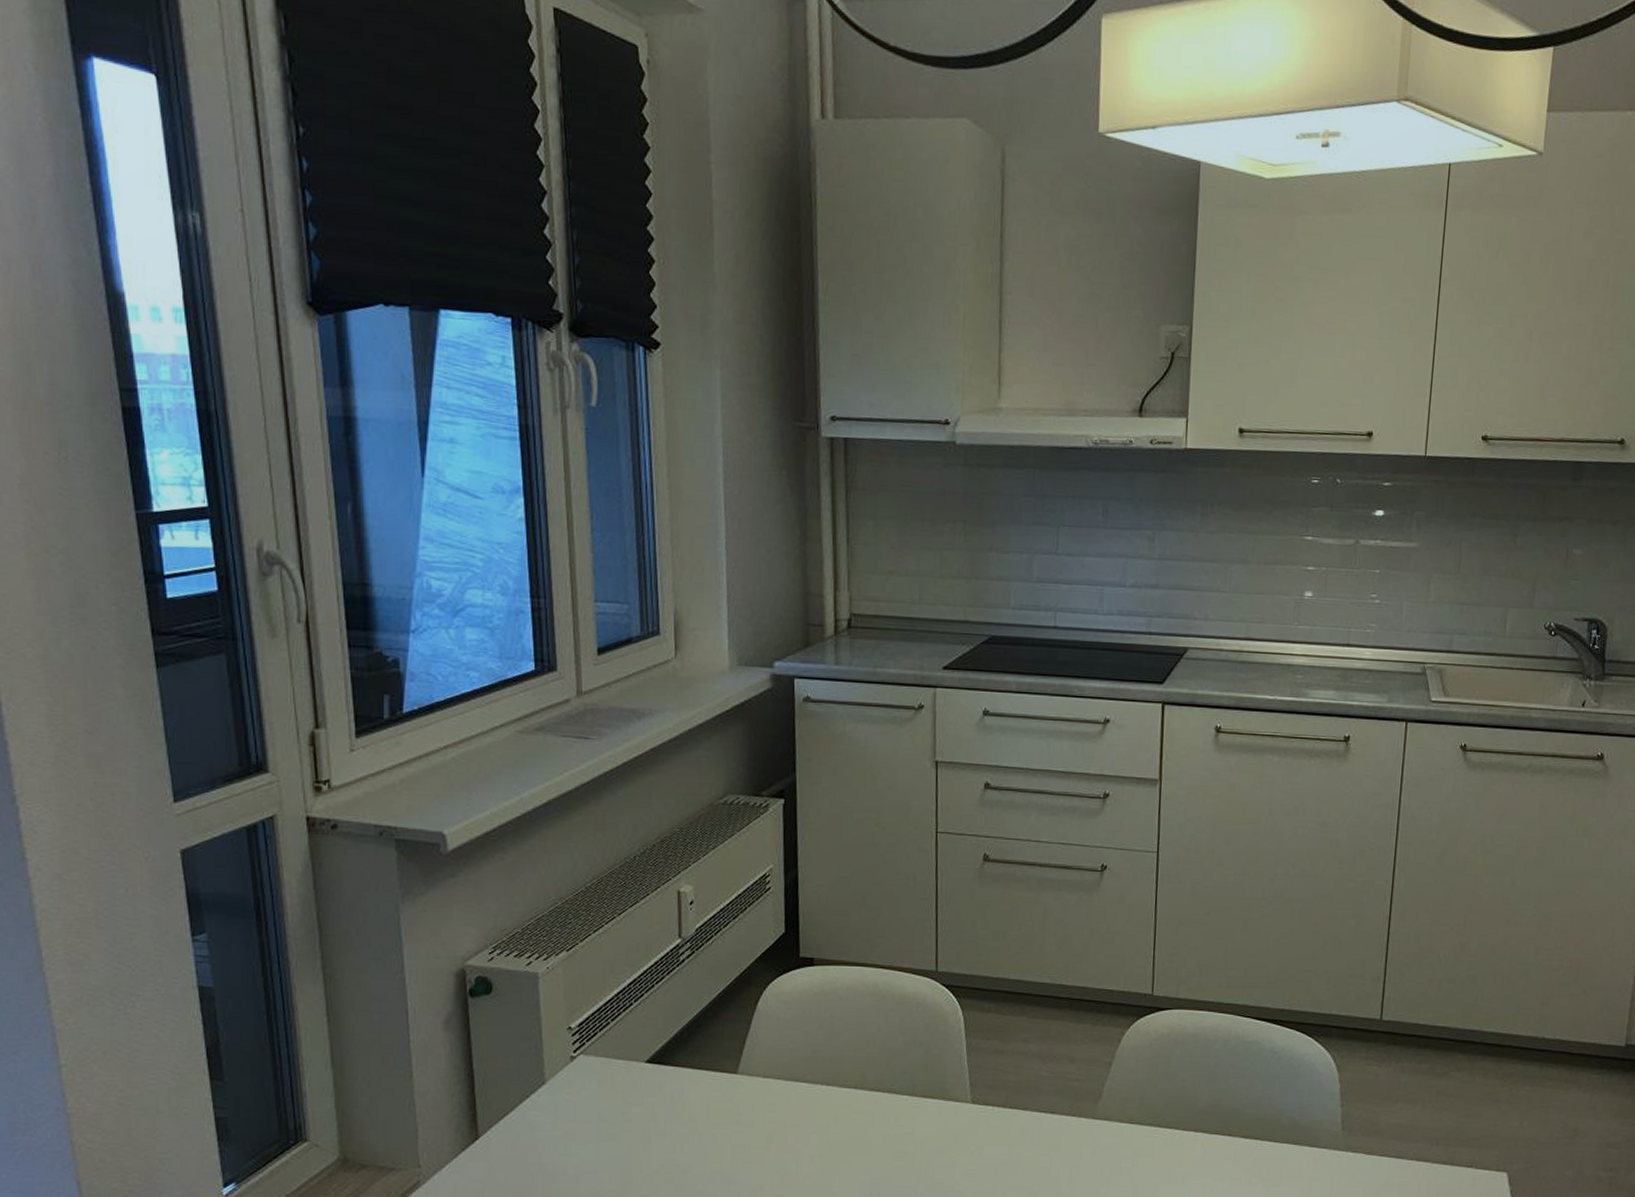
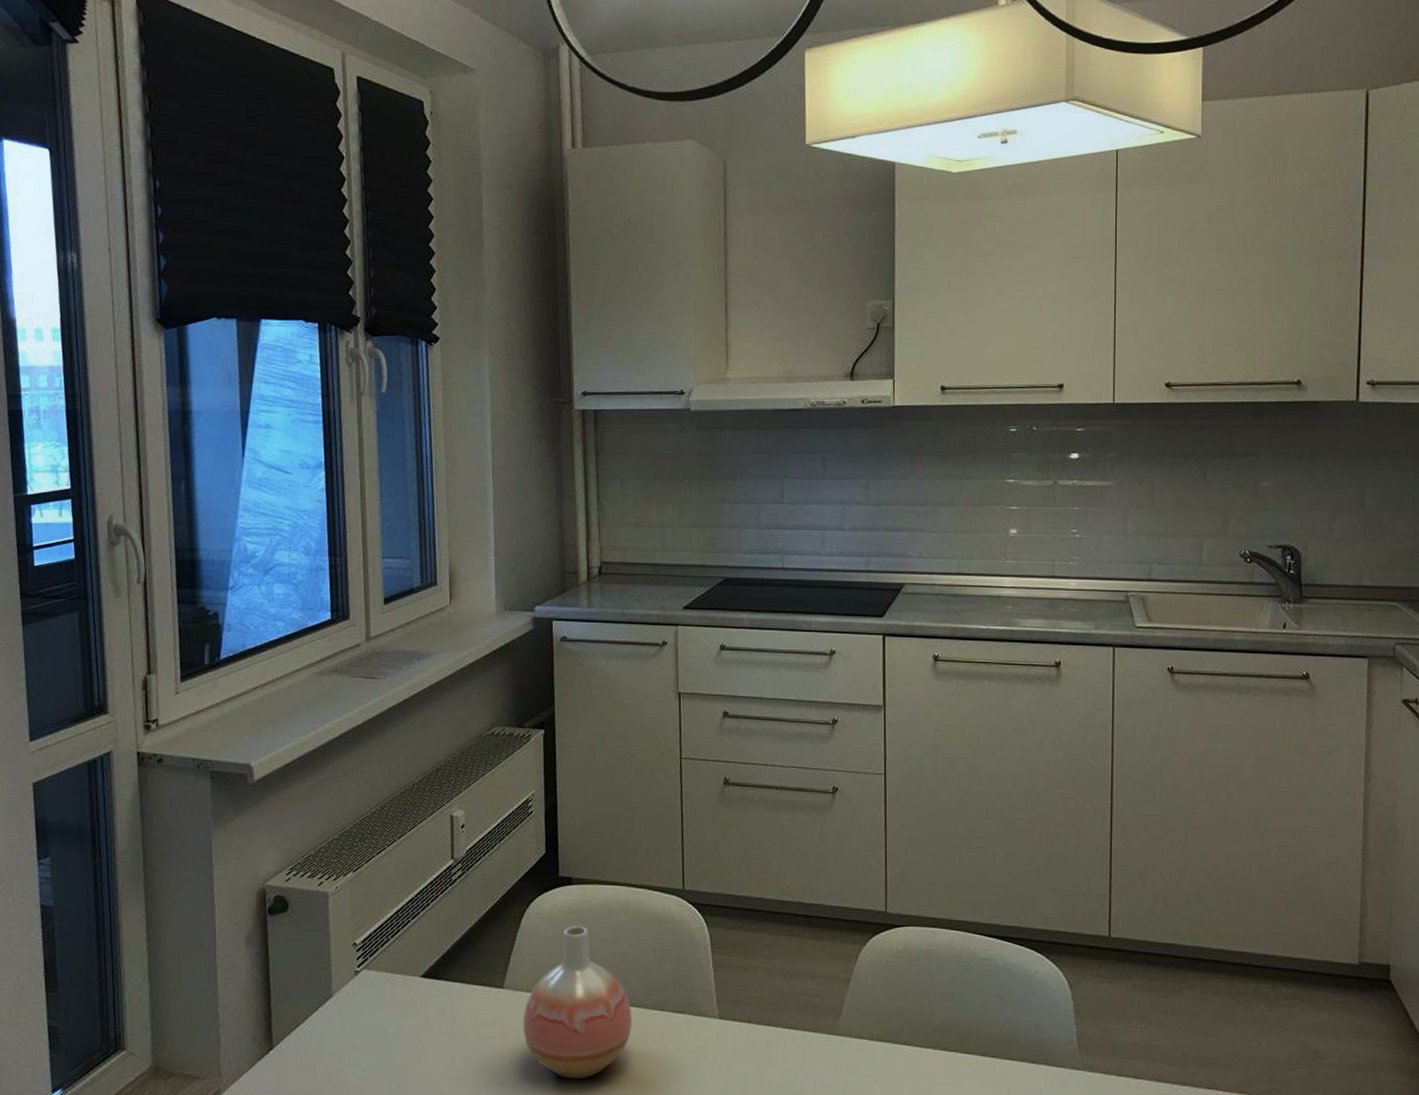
vase: none [759,1008,878,1166] -> present [523,925,632,1079]

